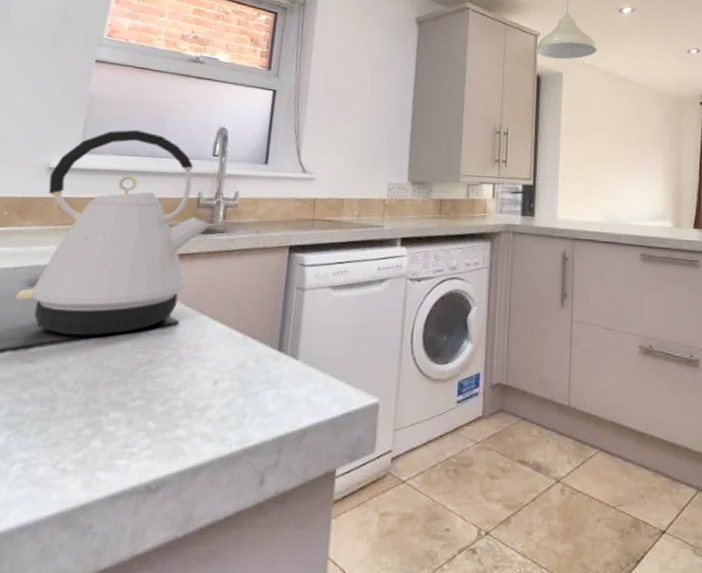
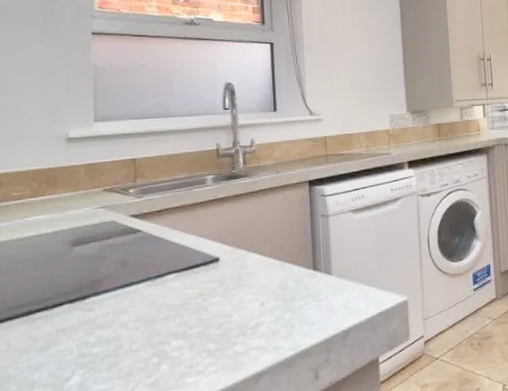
kettle: present [15,129,210,336] -> none [62,93,233,283]

